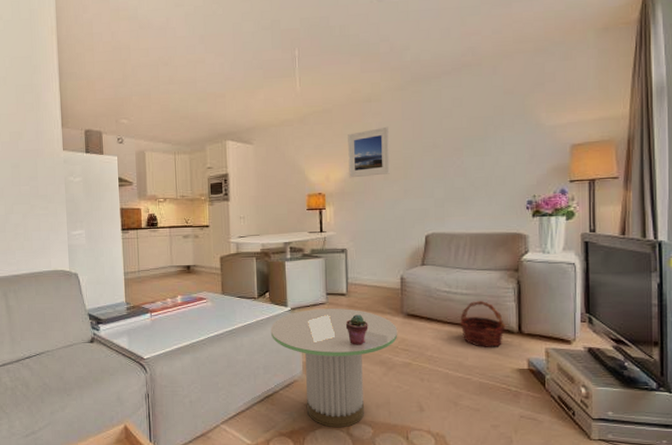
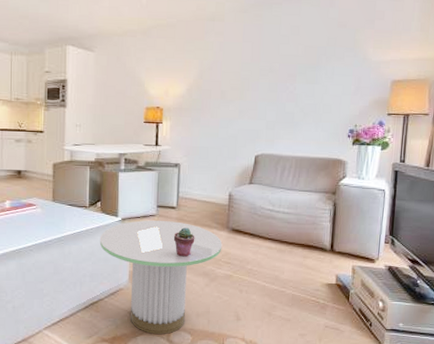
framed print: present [348,126,390,178] -> none [188,47,229,95]
basket: present [460,301,506,347] -> none [280,220,320,263]

